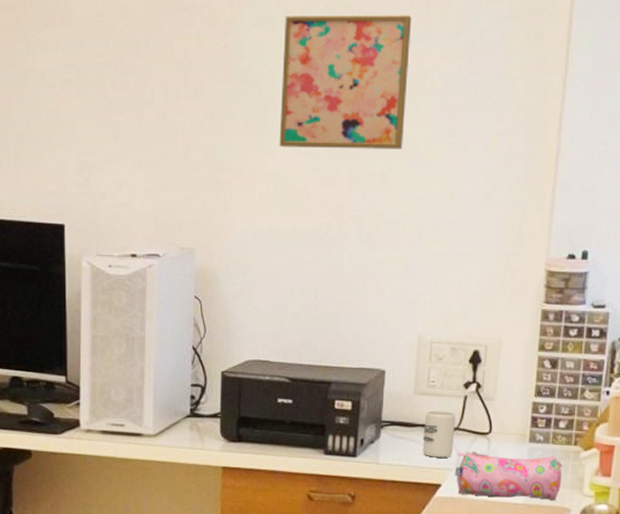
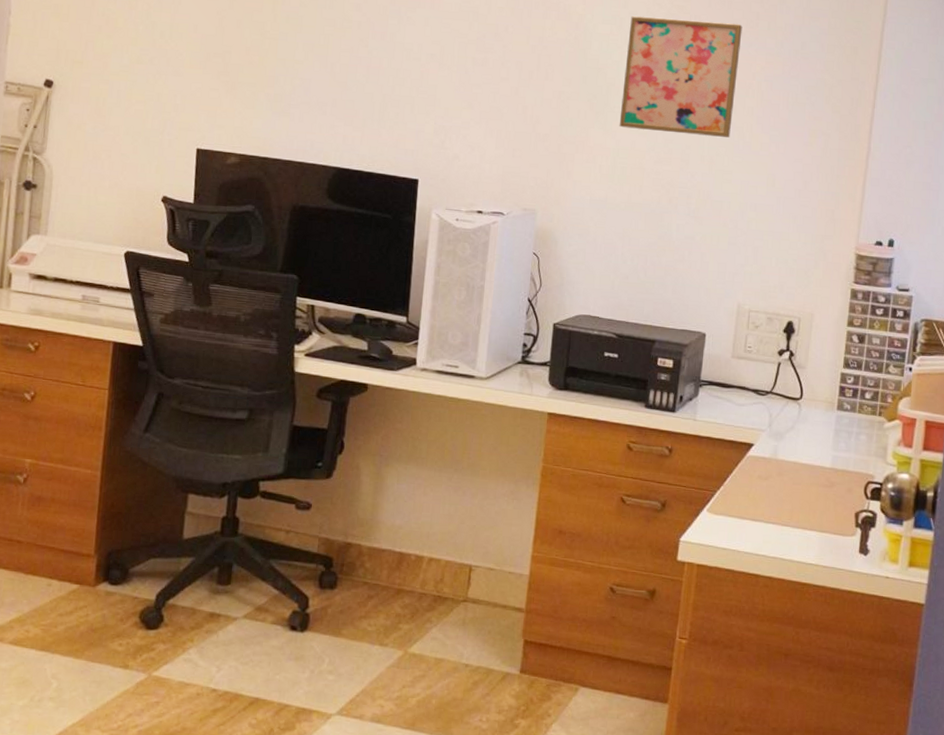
cup: present [422,411,456,458] -> none [737,374,770,419]
pencil case: present [455,450,563,501] -> none [767,414,868,467]

